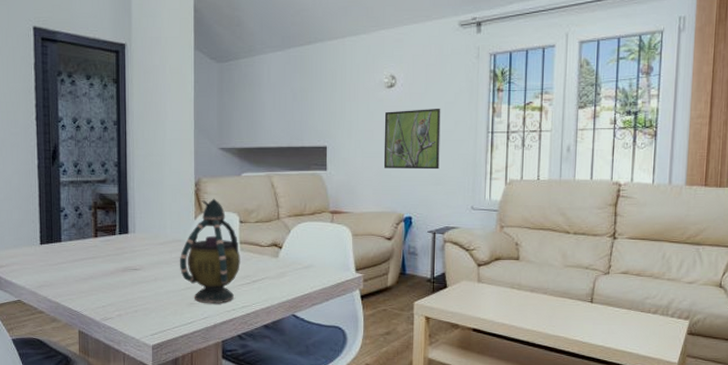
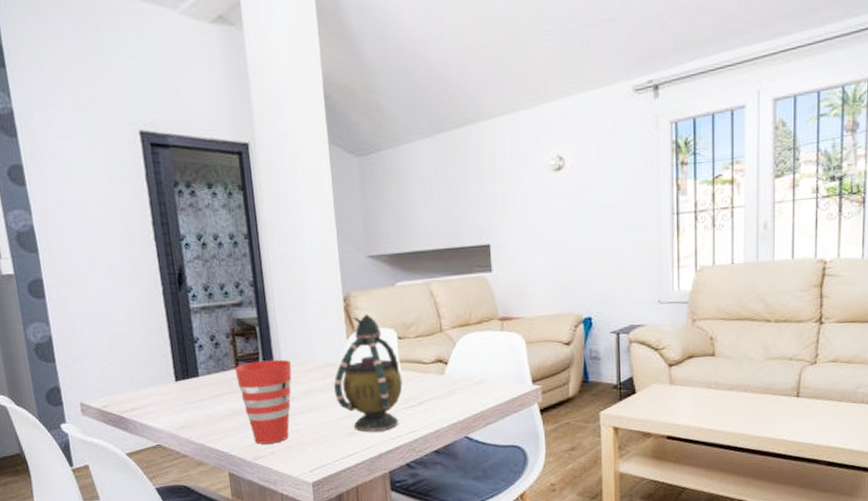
cup: none [93,232,144,307] -> present [234,359,292,444]
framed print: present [383,108,441,170] -> none [553,189,620,264]

